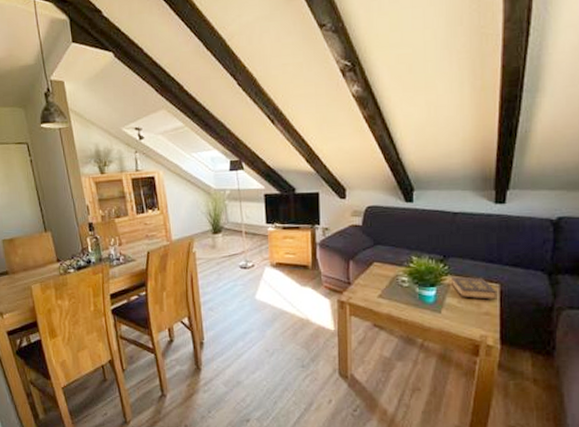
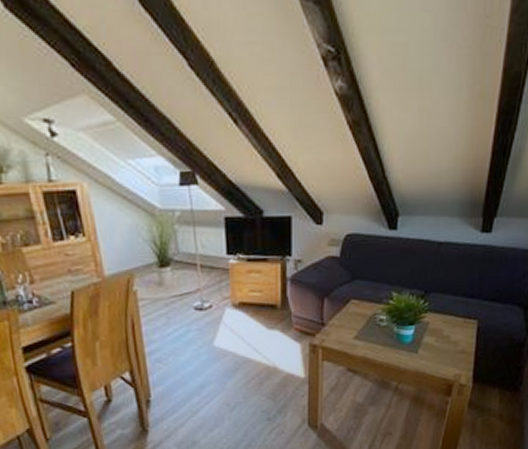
hardback book: present [452,276,498,300] -> none [431,313,475,337]

